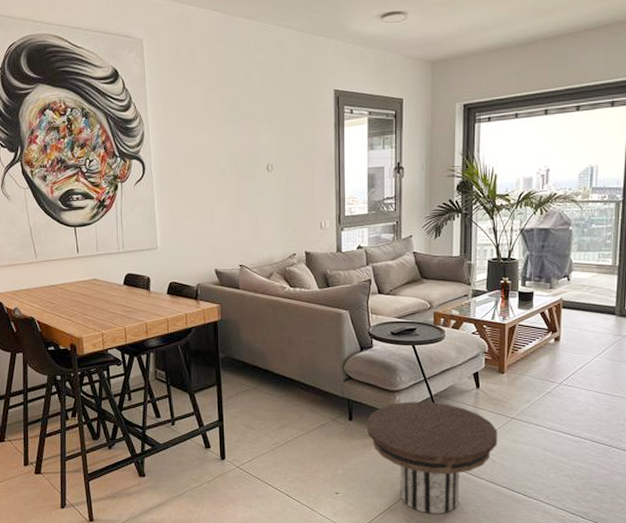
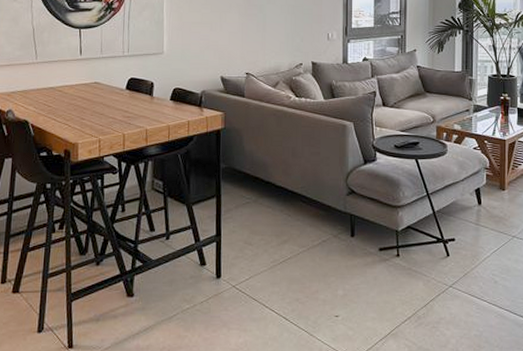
side table: present [366,401,498,514] -> none [368,217,500,339]

